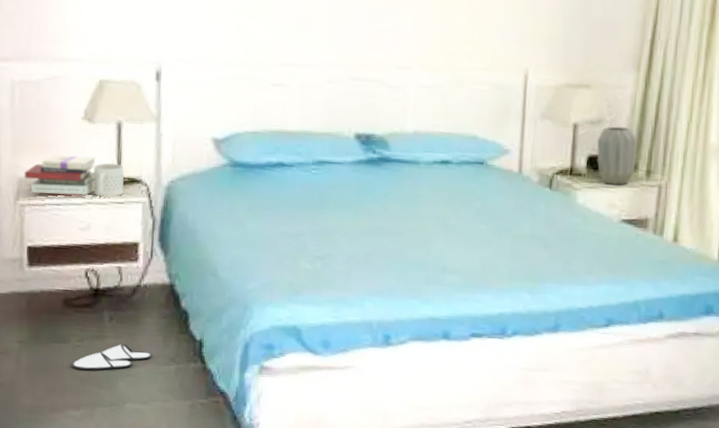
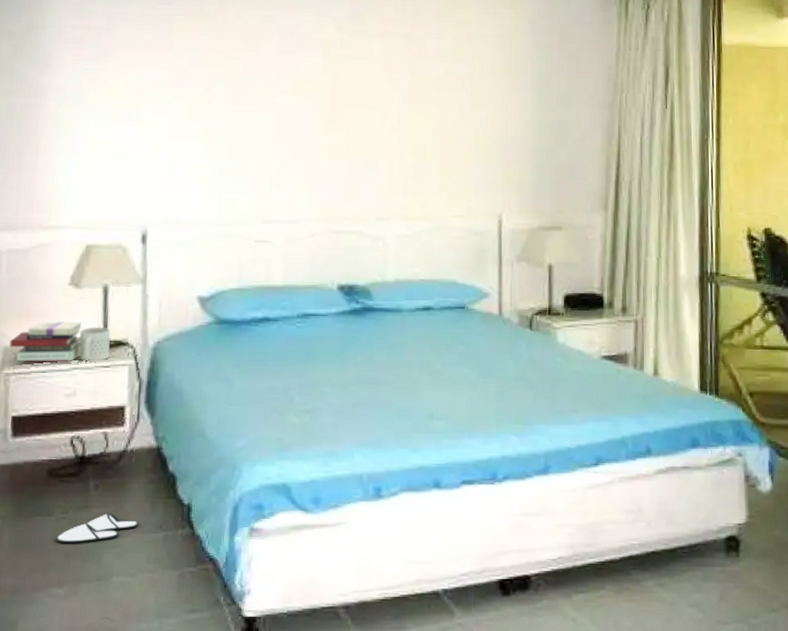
vase: present [596,126,637,185] -> none [572,265,612,322]

